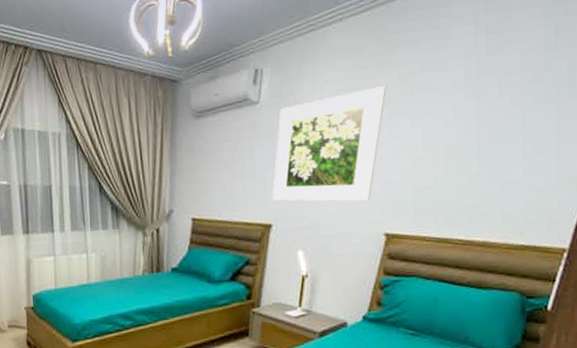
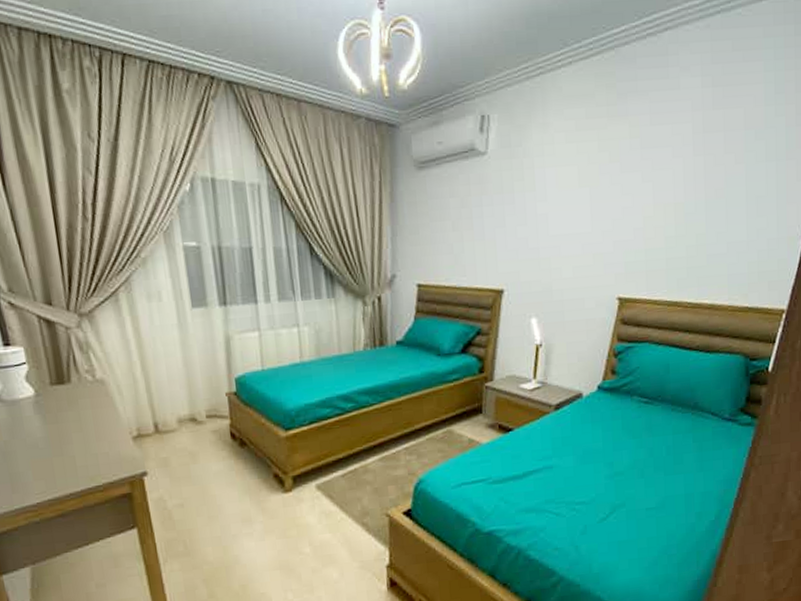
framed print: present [272,86,387,201] -> none [503,139,618,264]

